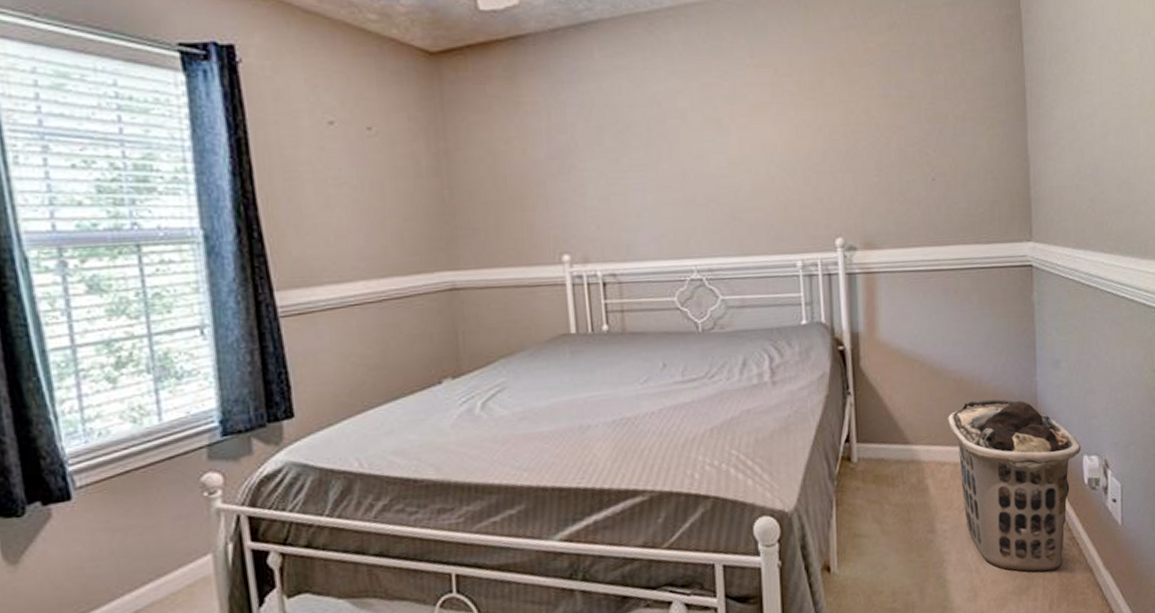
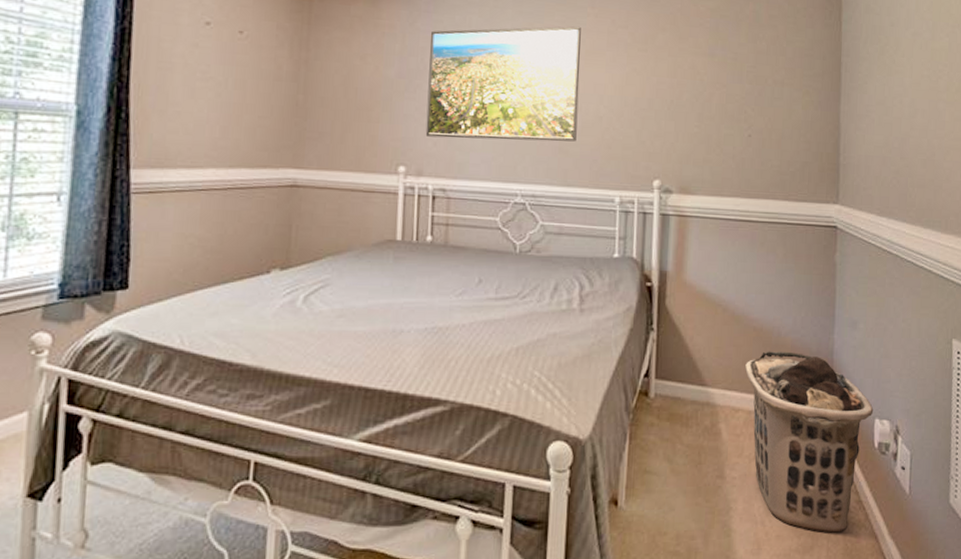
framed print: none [579,80,749,220] -> present [425,26,581,142]

